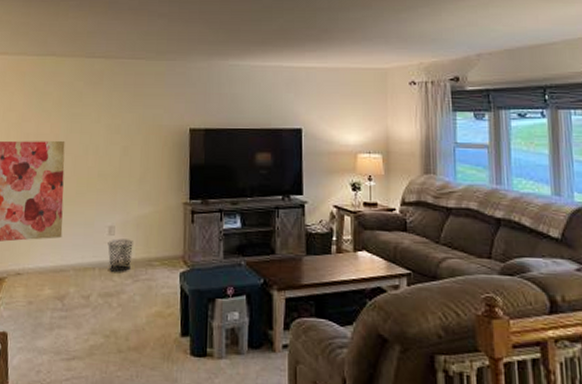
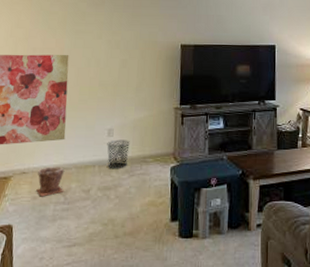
plant pot: none [32,268,62,302] -> present [36,166,65,197]

